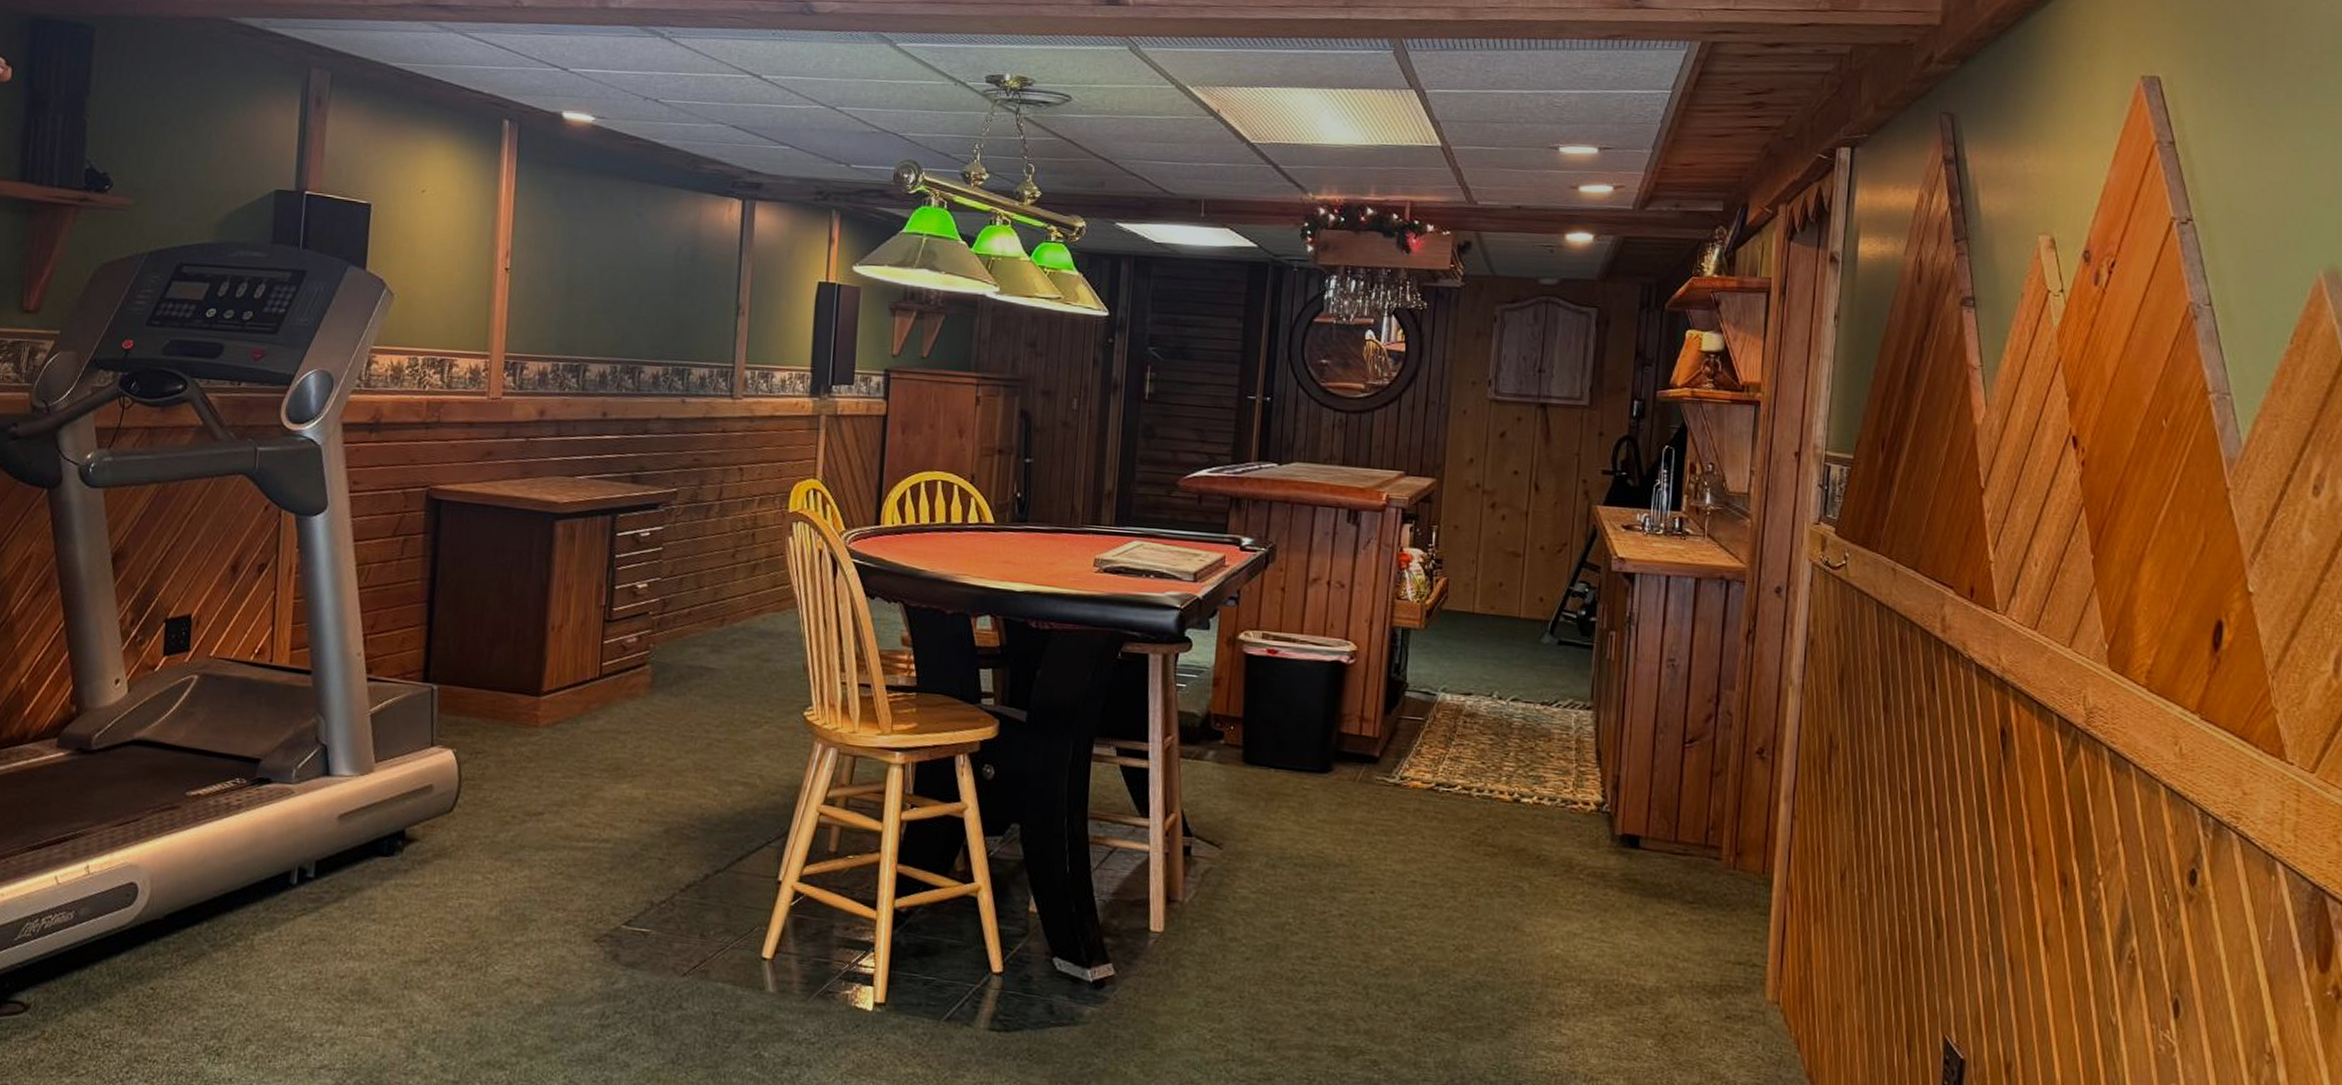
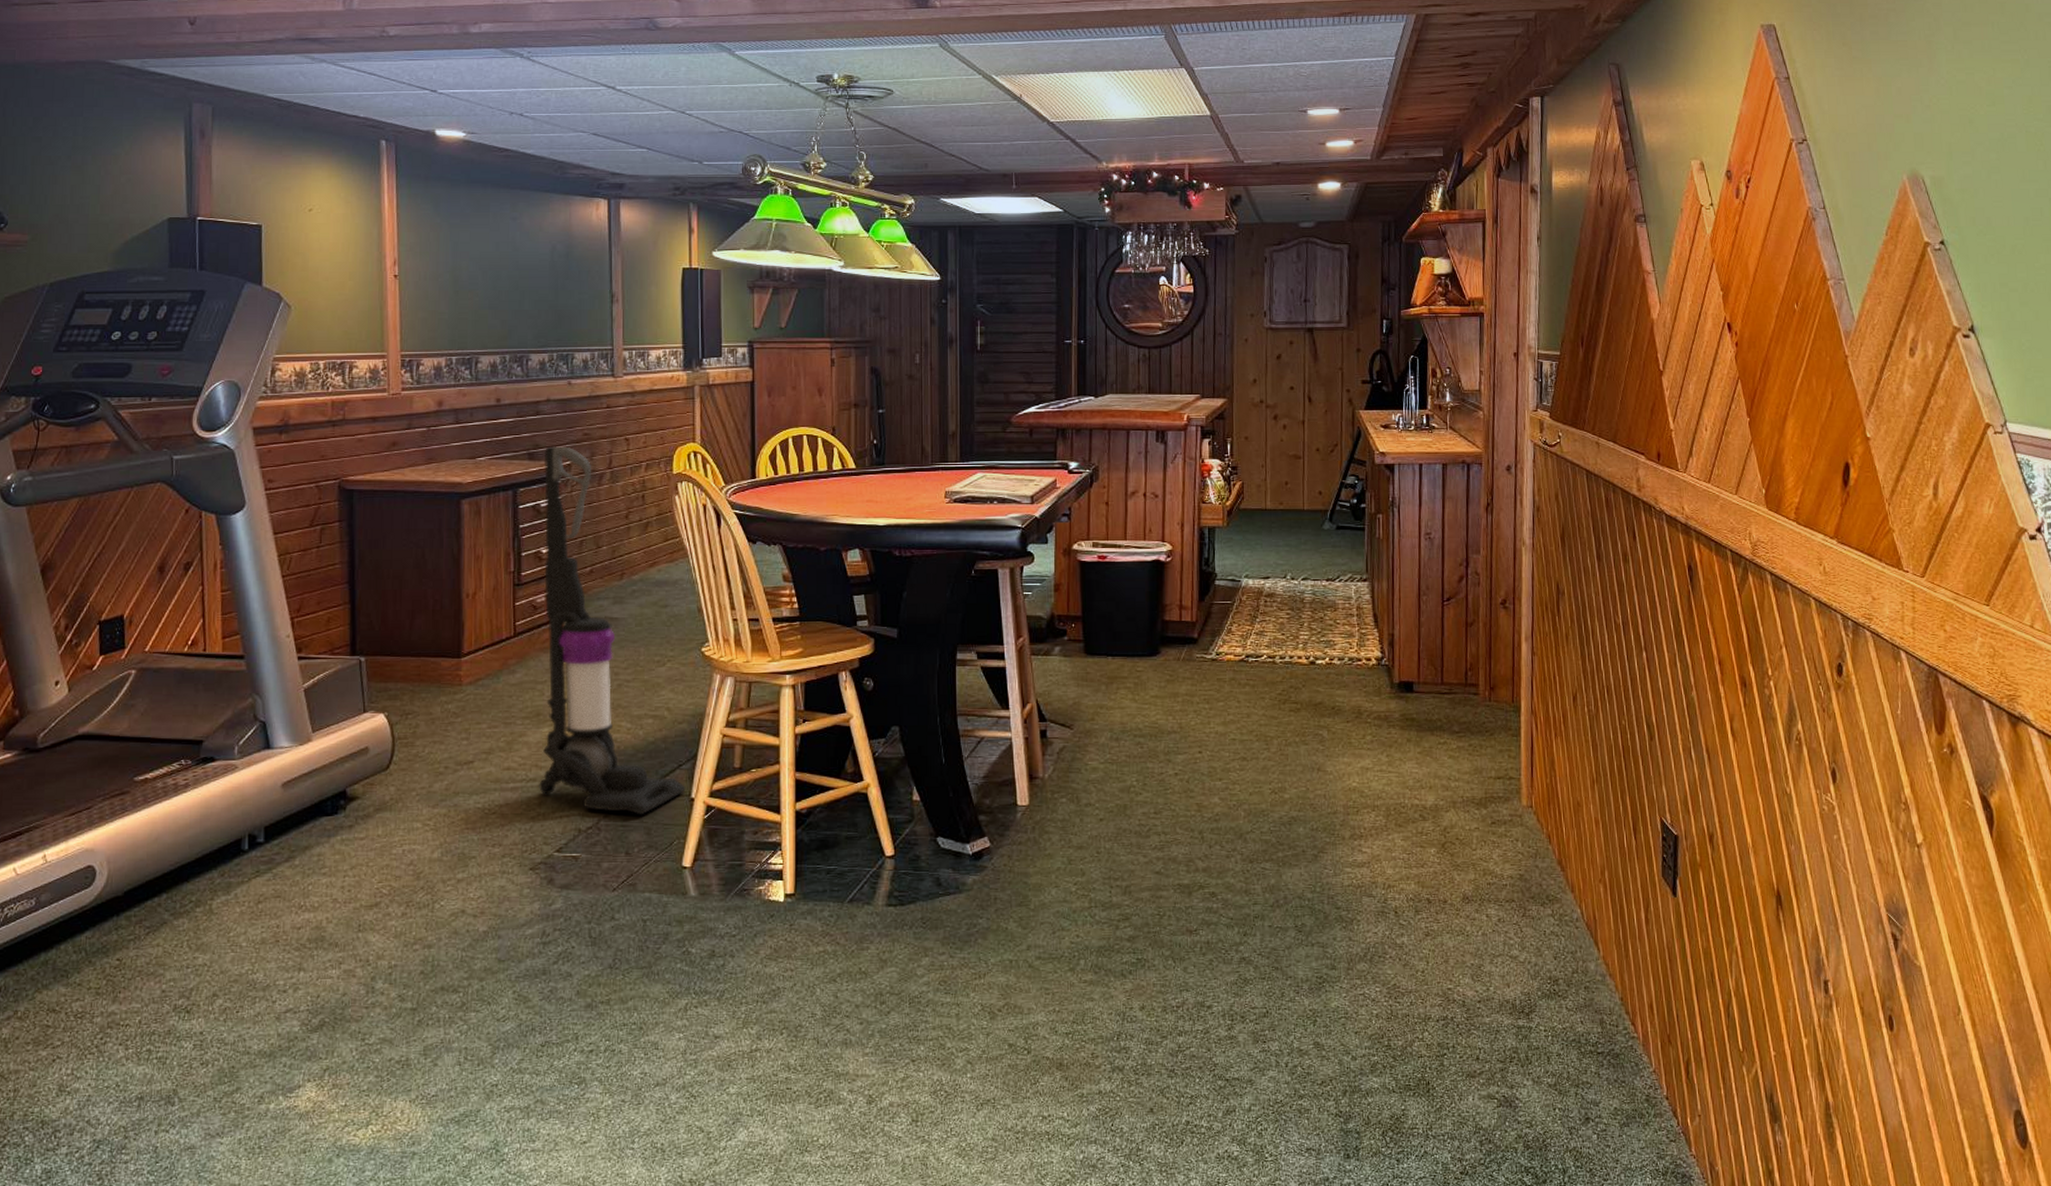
vacuum cleaner: none [611,468,773,894] -> present [539,445,686,815]

